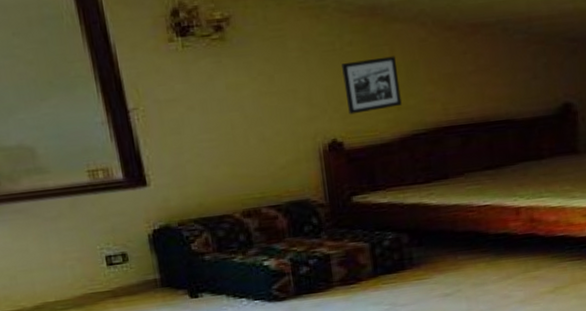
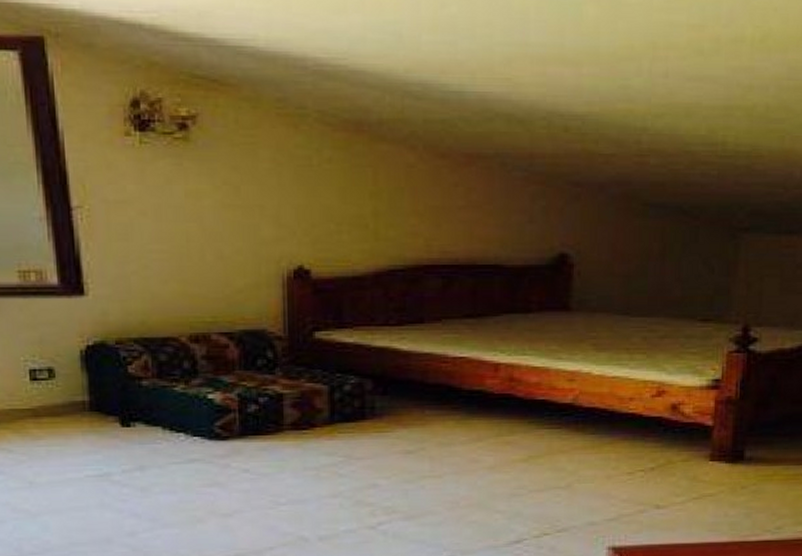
picture frame: present [342,56,402,115] -> none [318,179,380,240]

